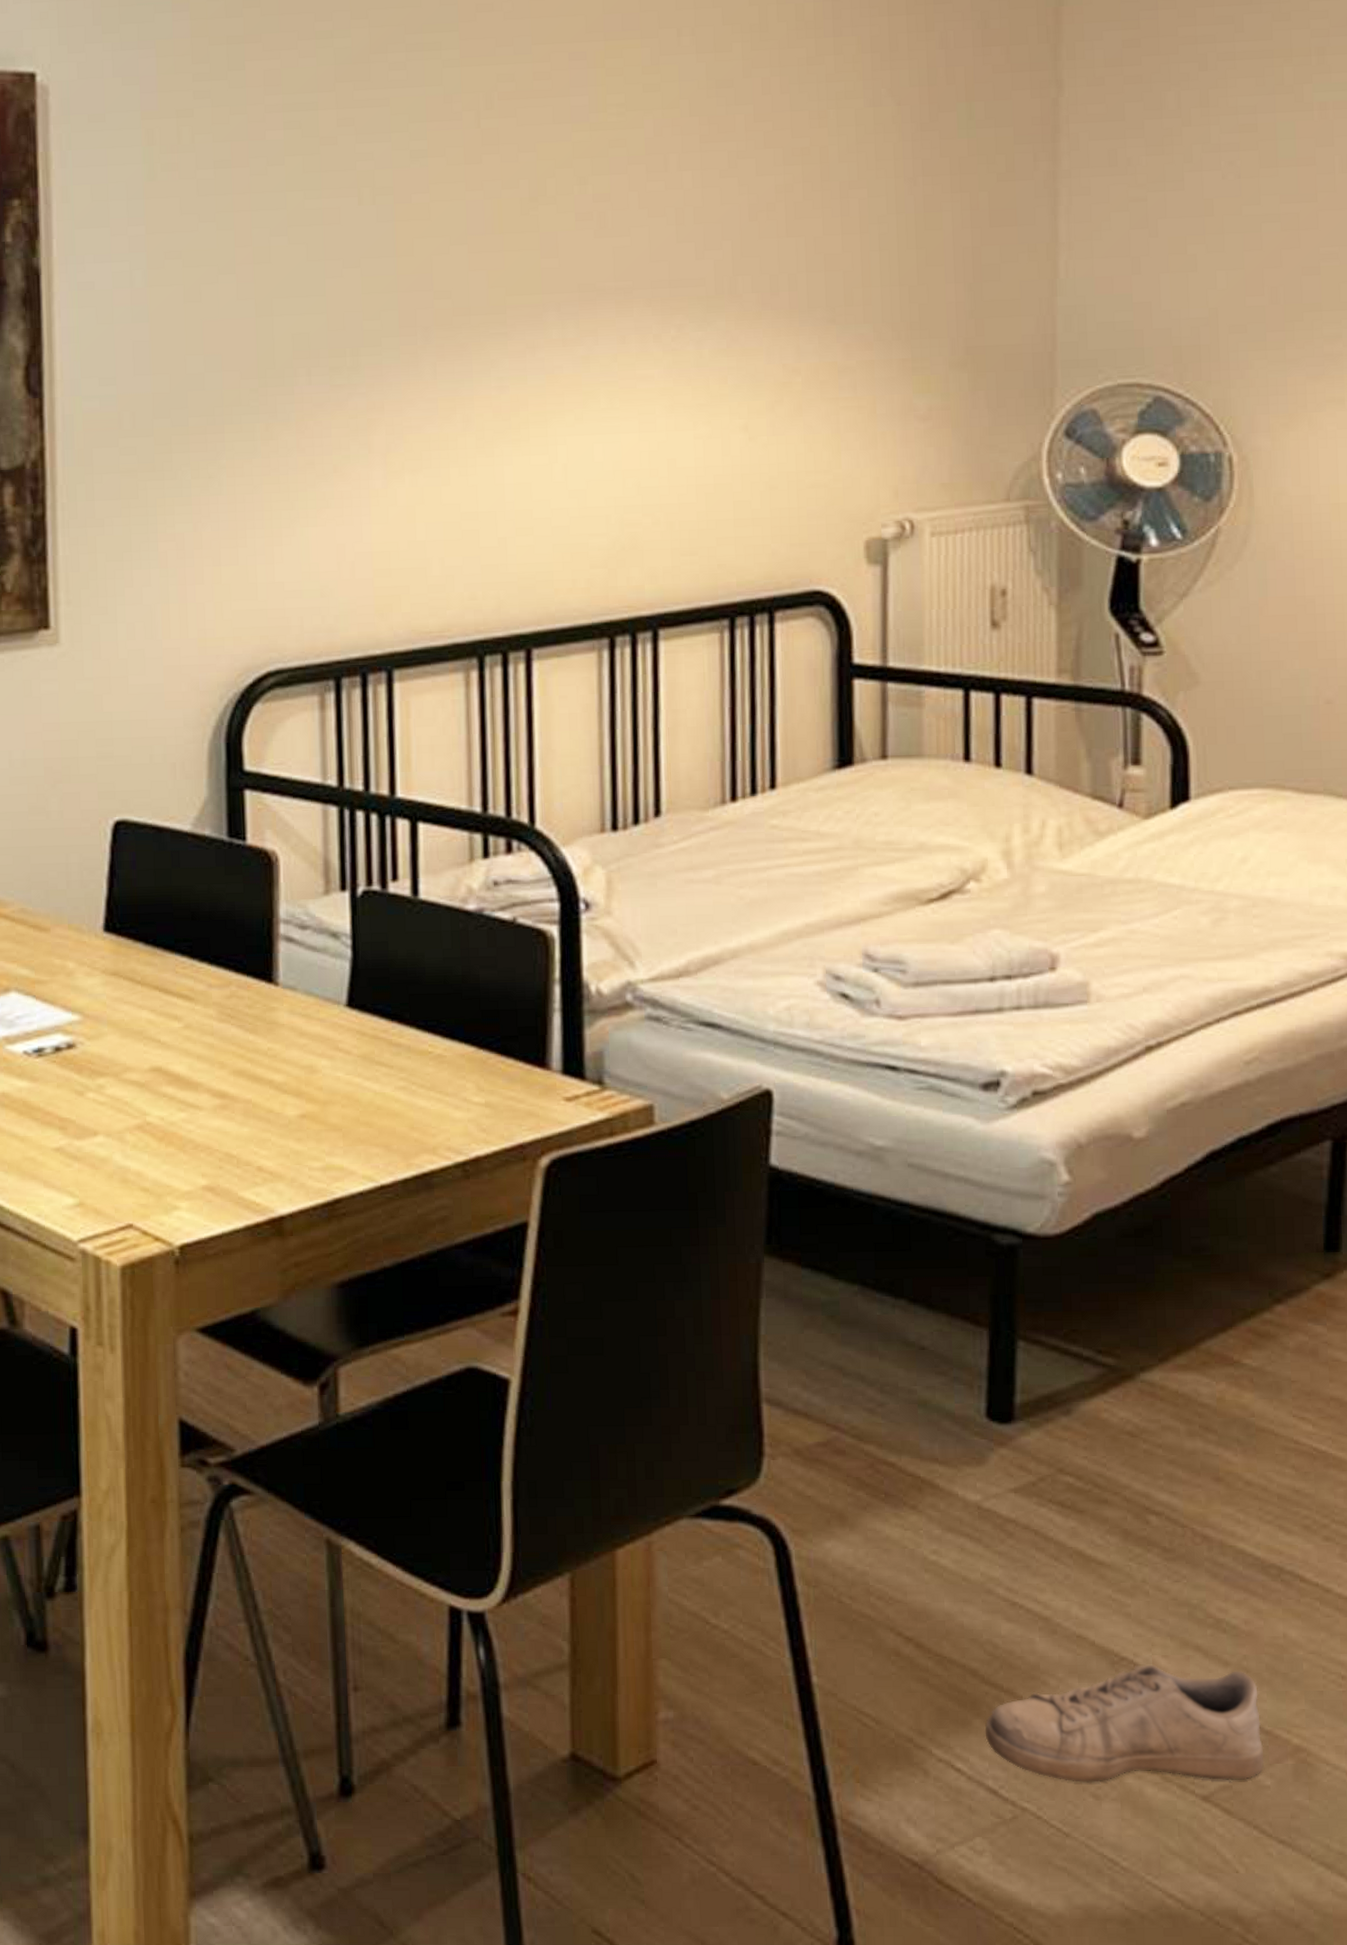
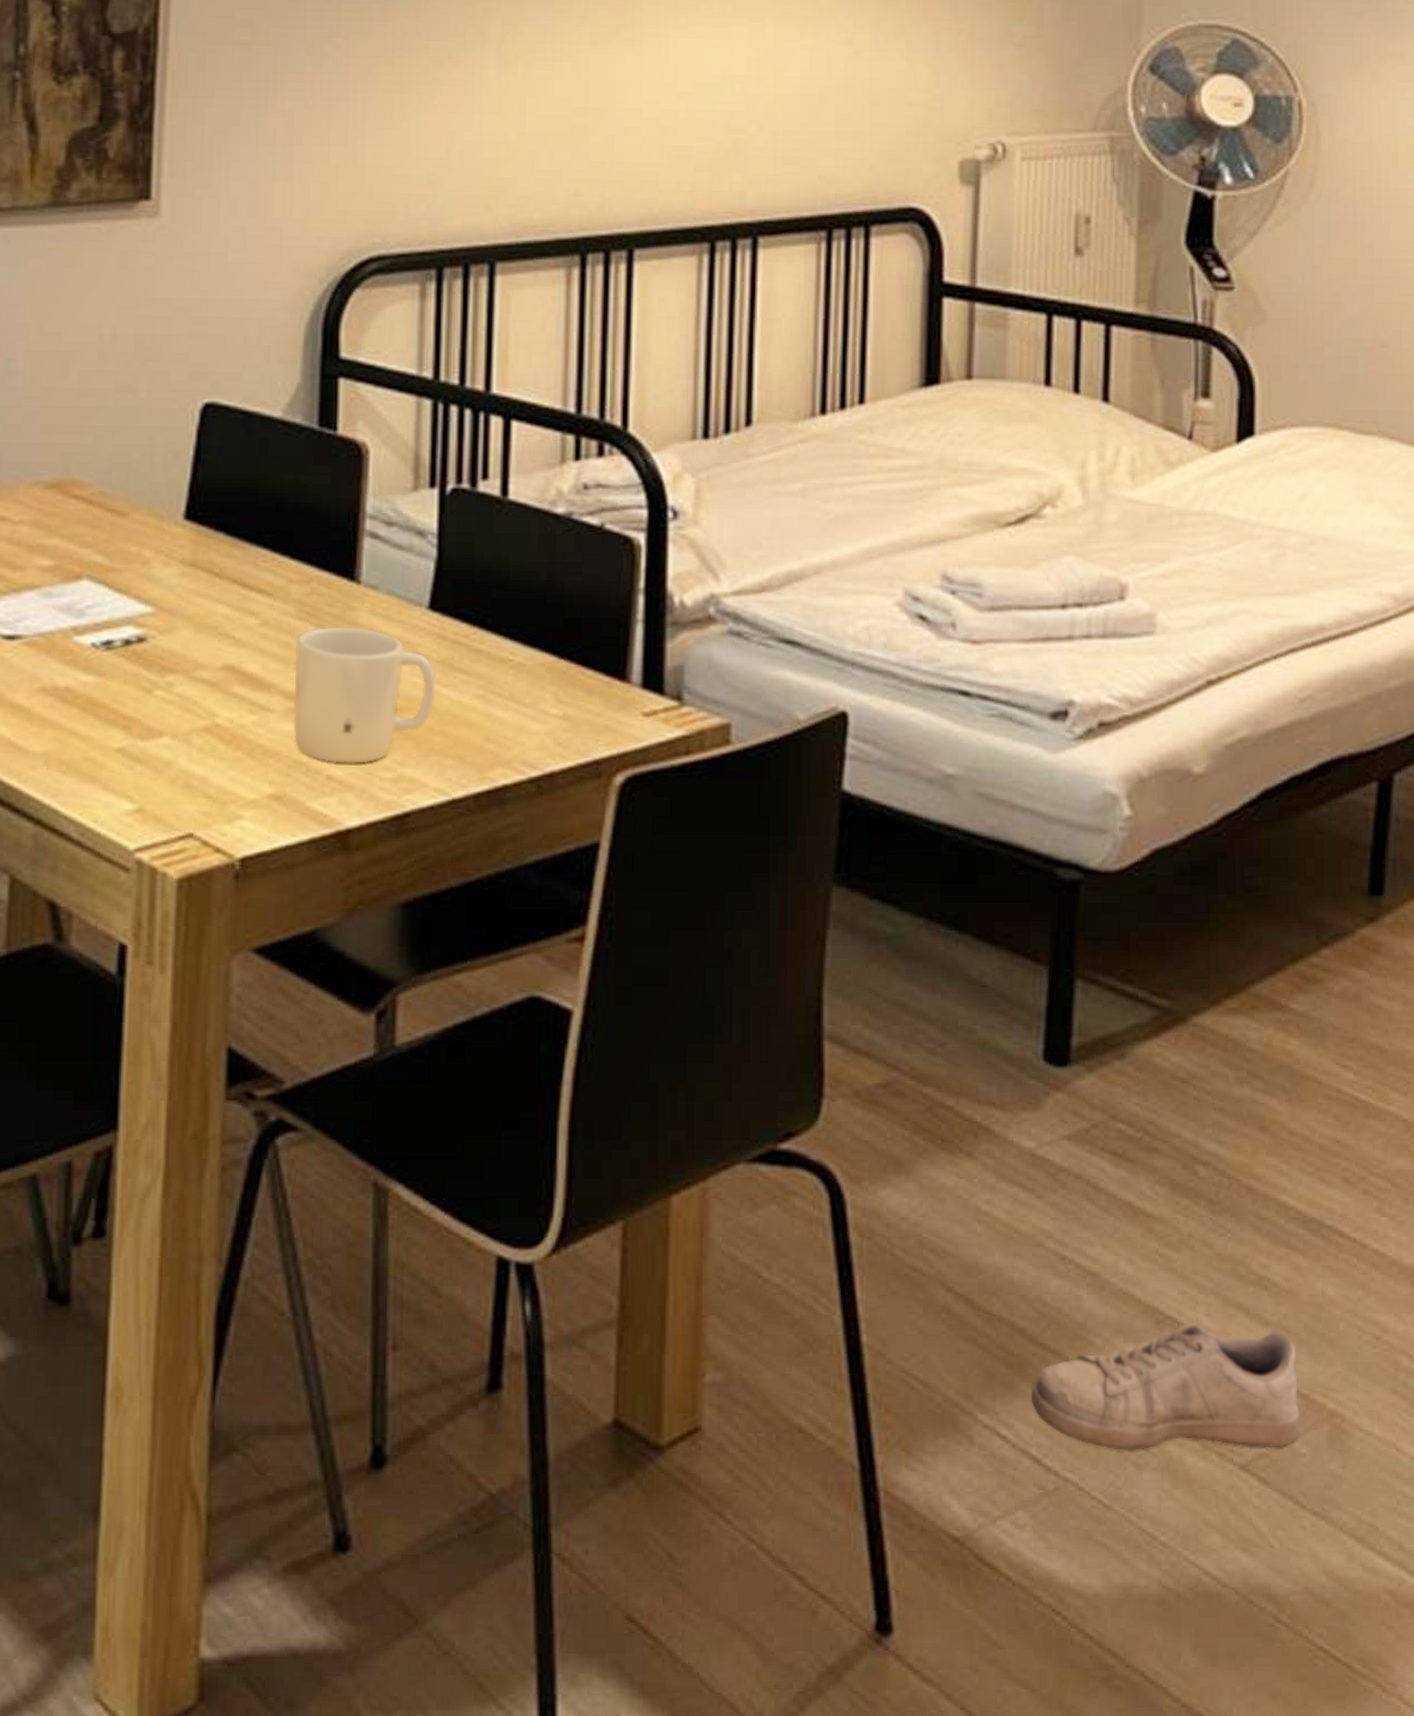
mug: none [219,1026,359,1155] -> present [293,626,436,763]

